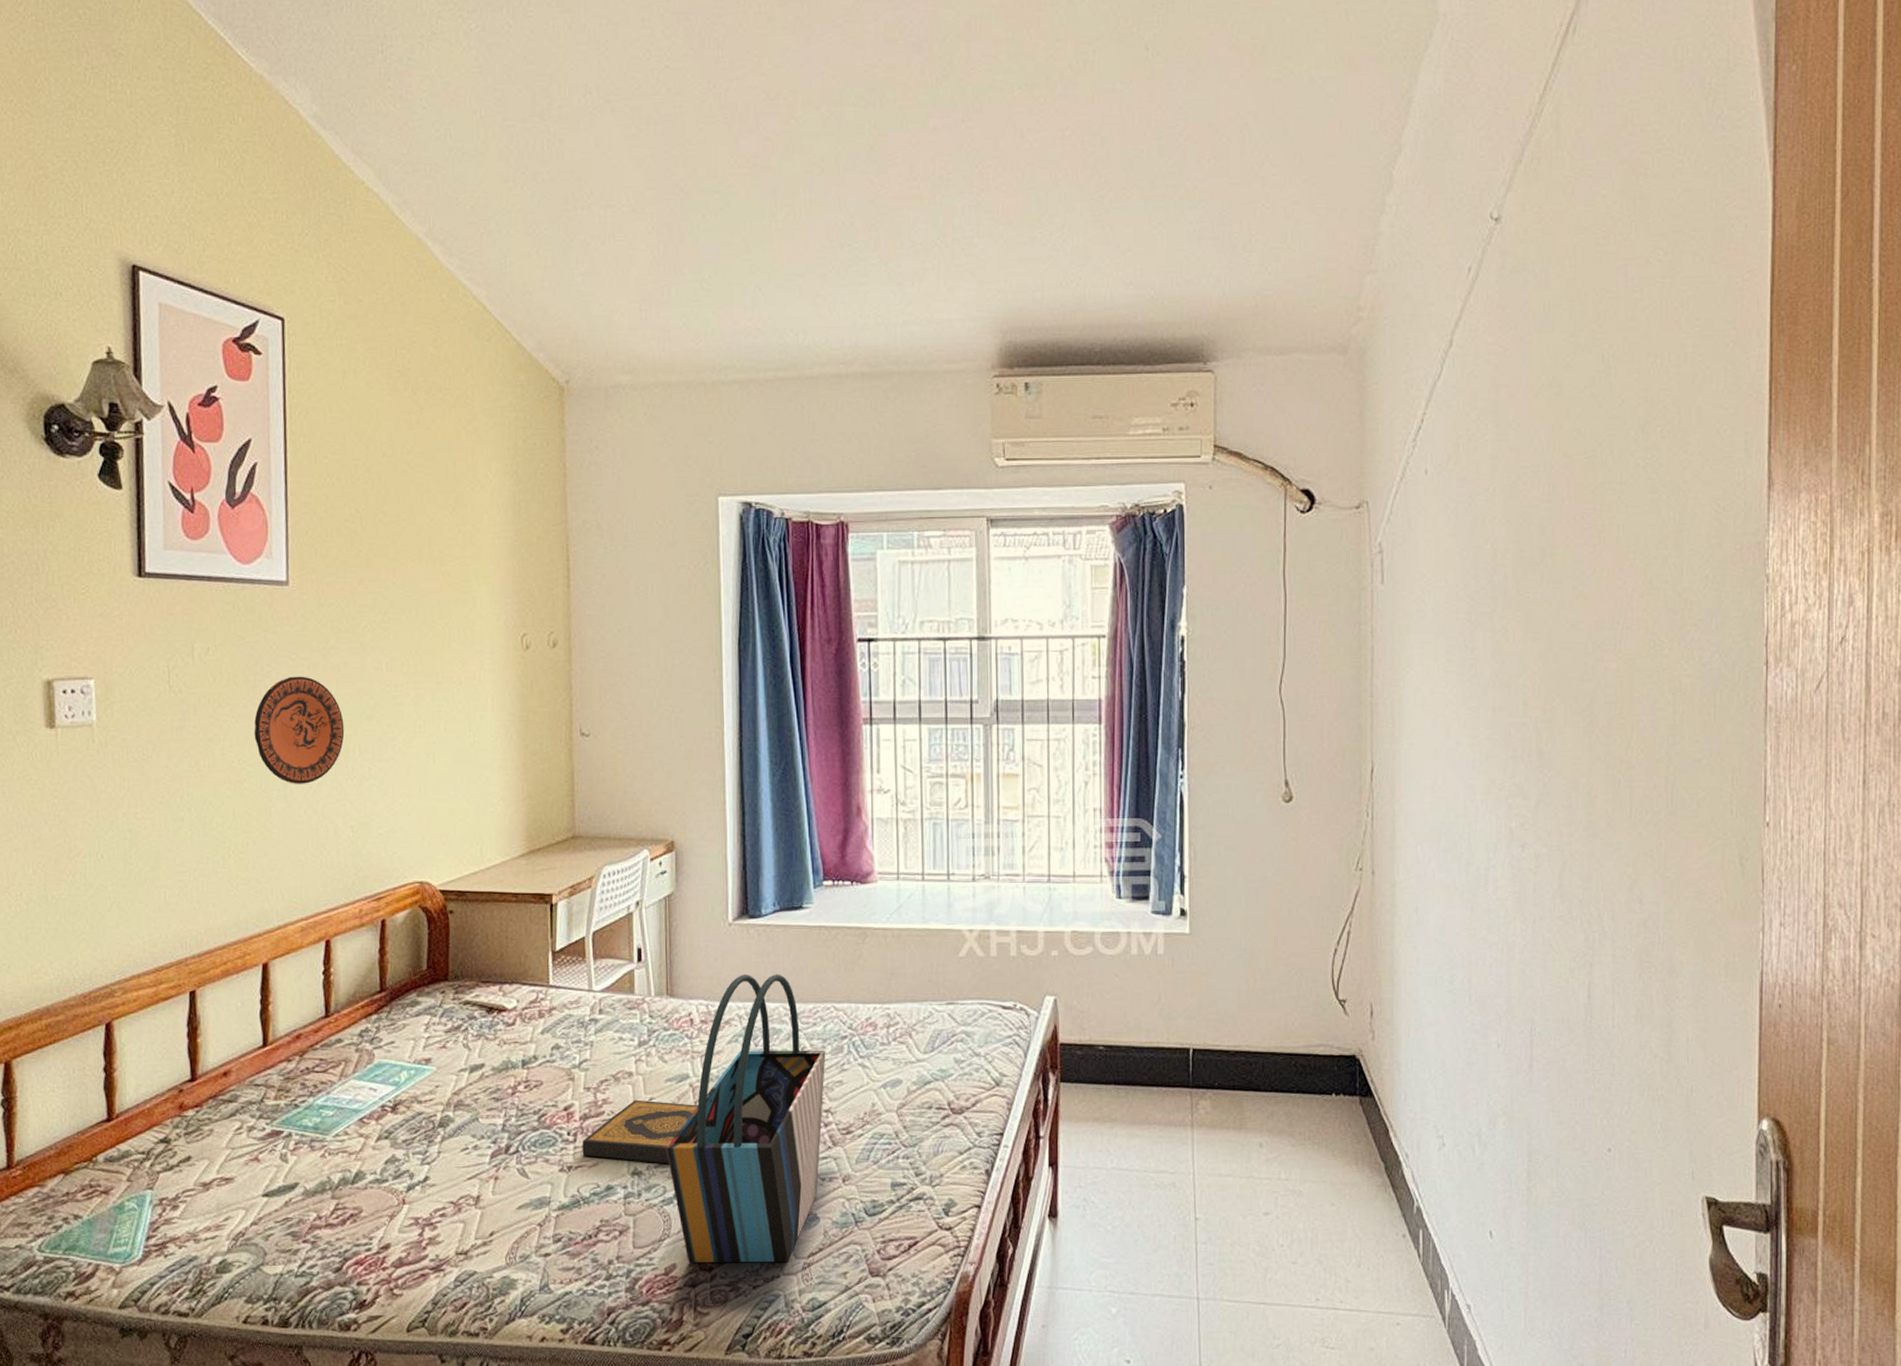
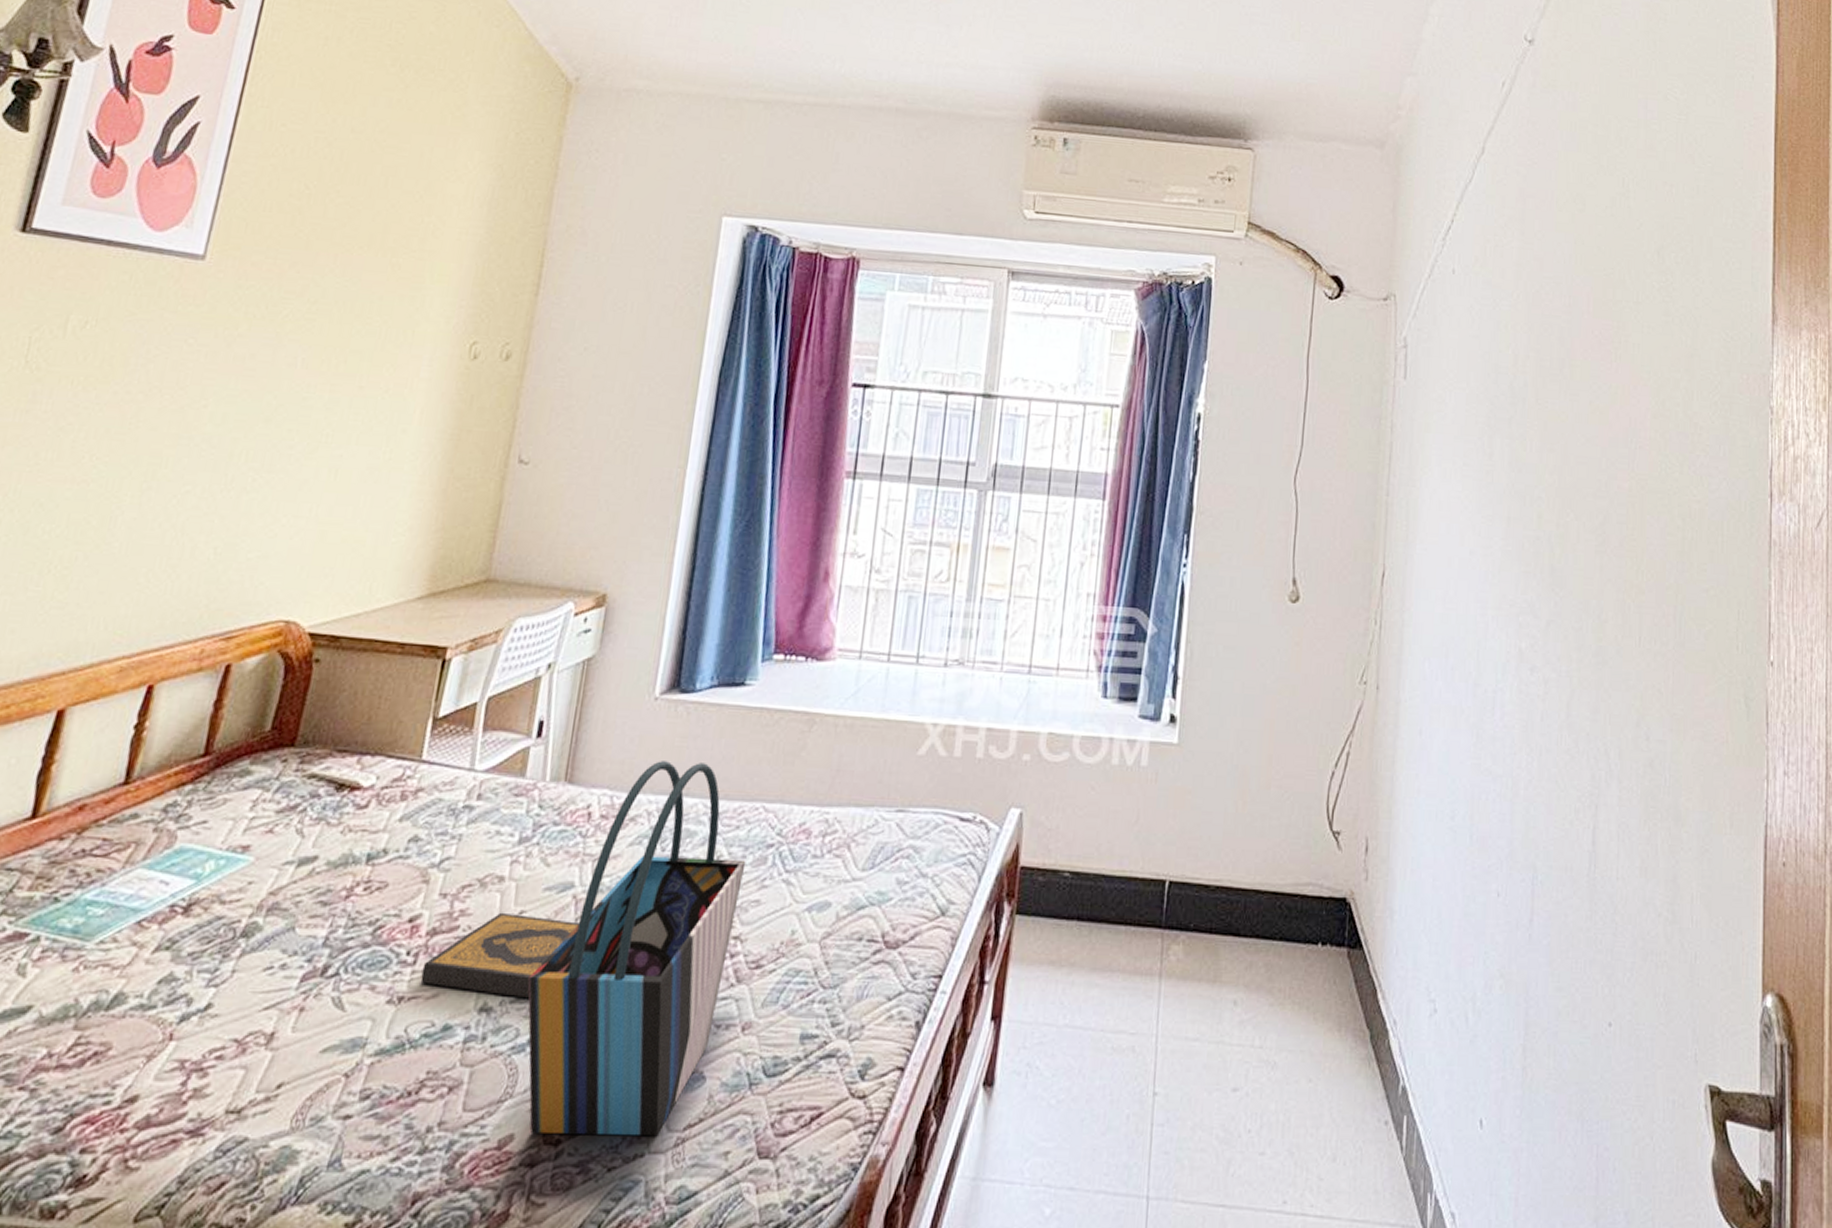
decorative plate: present [254,676,345,784] -> none [117,363,235,492]

